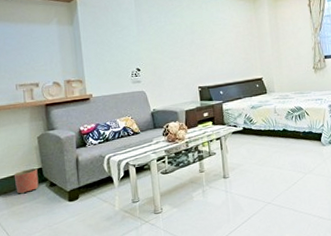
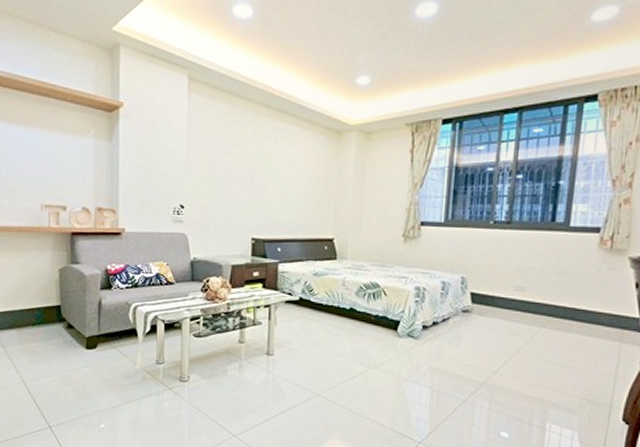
planter: present [14,168,39,194] -> none [30,304,56,331]

